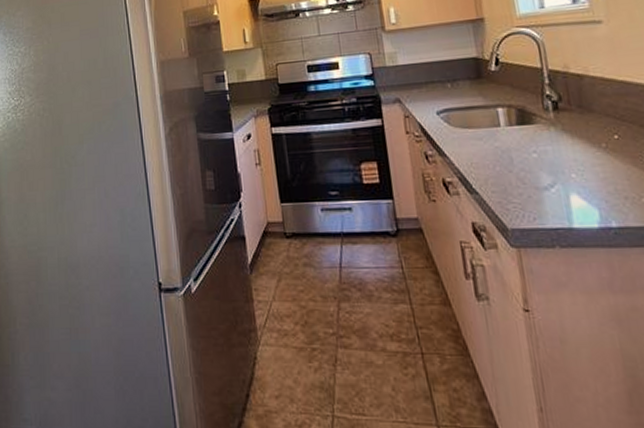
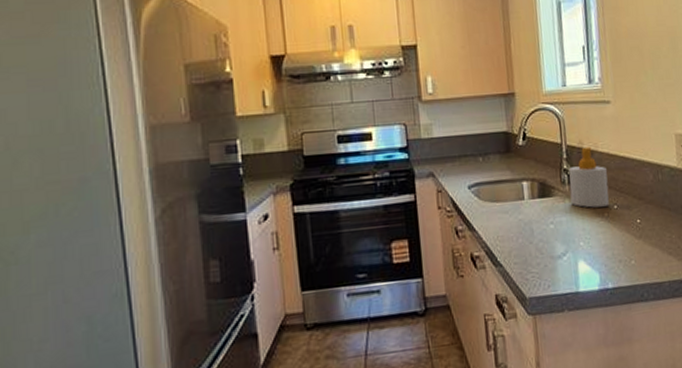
soap bottle: none [552,70,608,137] -> present [569,146,609,208]

